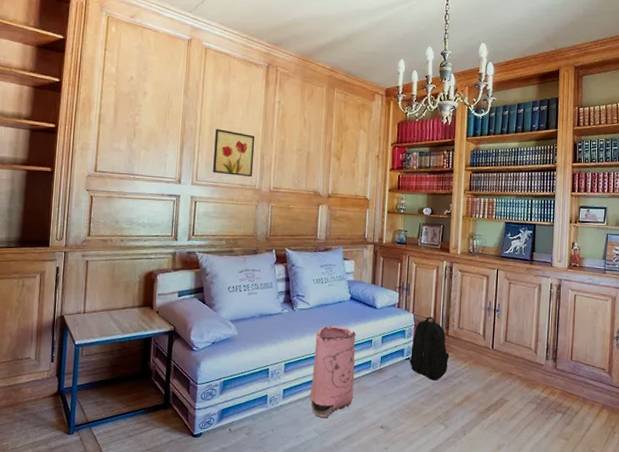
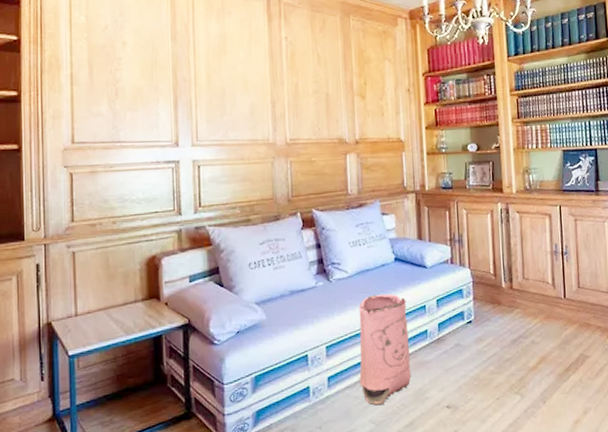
wall art: present [213,129,255,177] -> none [214,77,263,130]
backpack: present [409,316,450,381] -> none [471,269,517,344]

